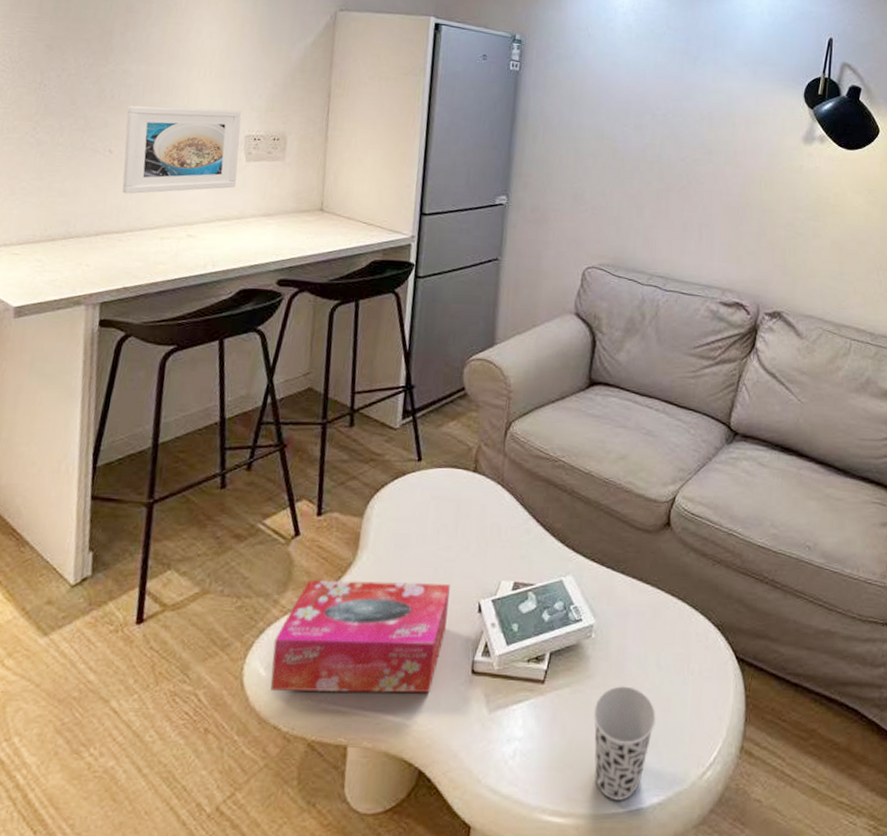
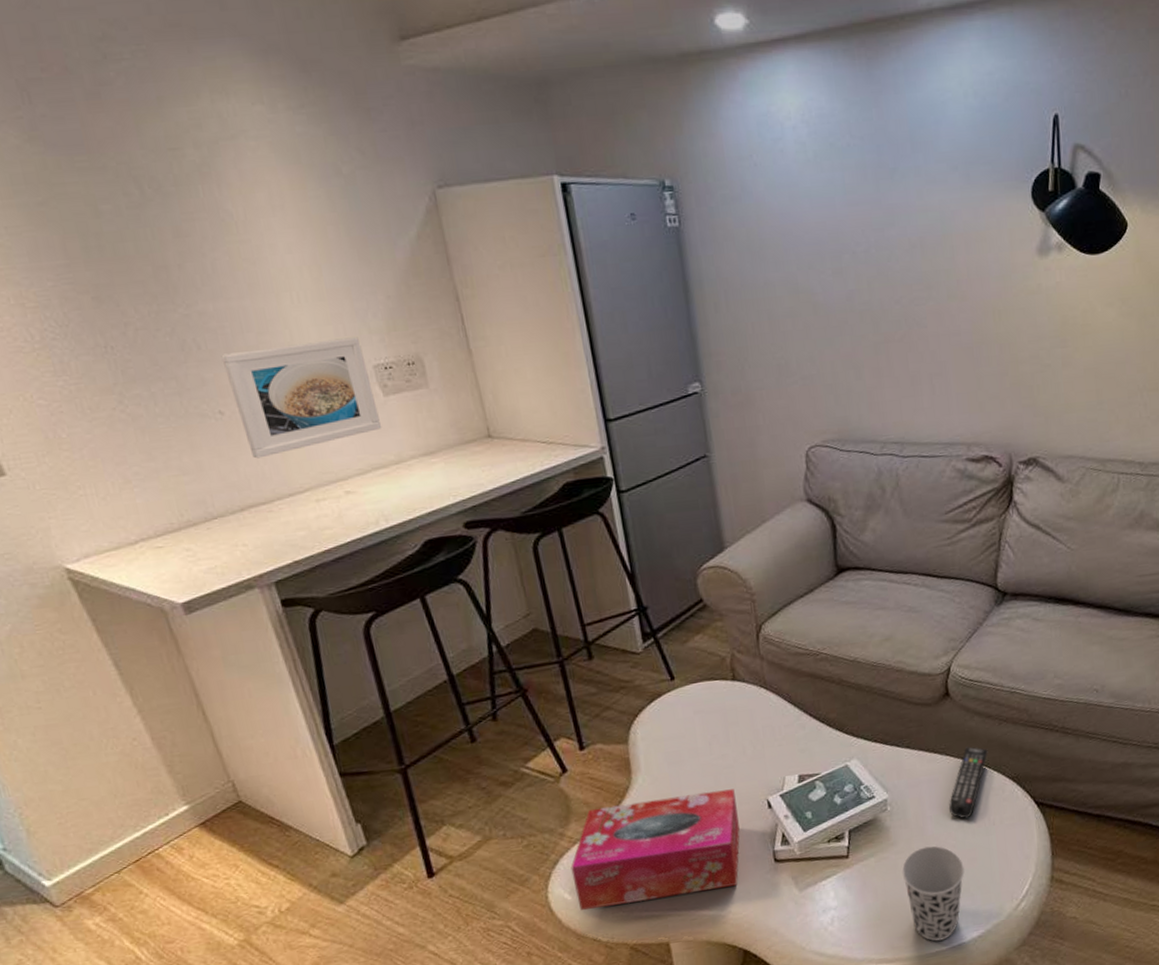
remote control: none [651,583,698,662] -> present [949,746,988,819]

